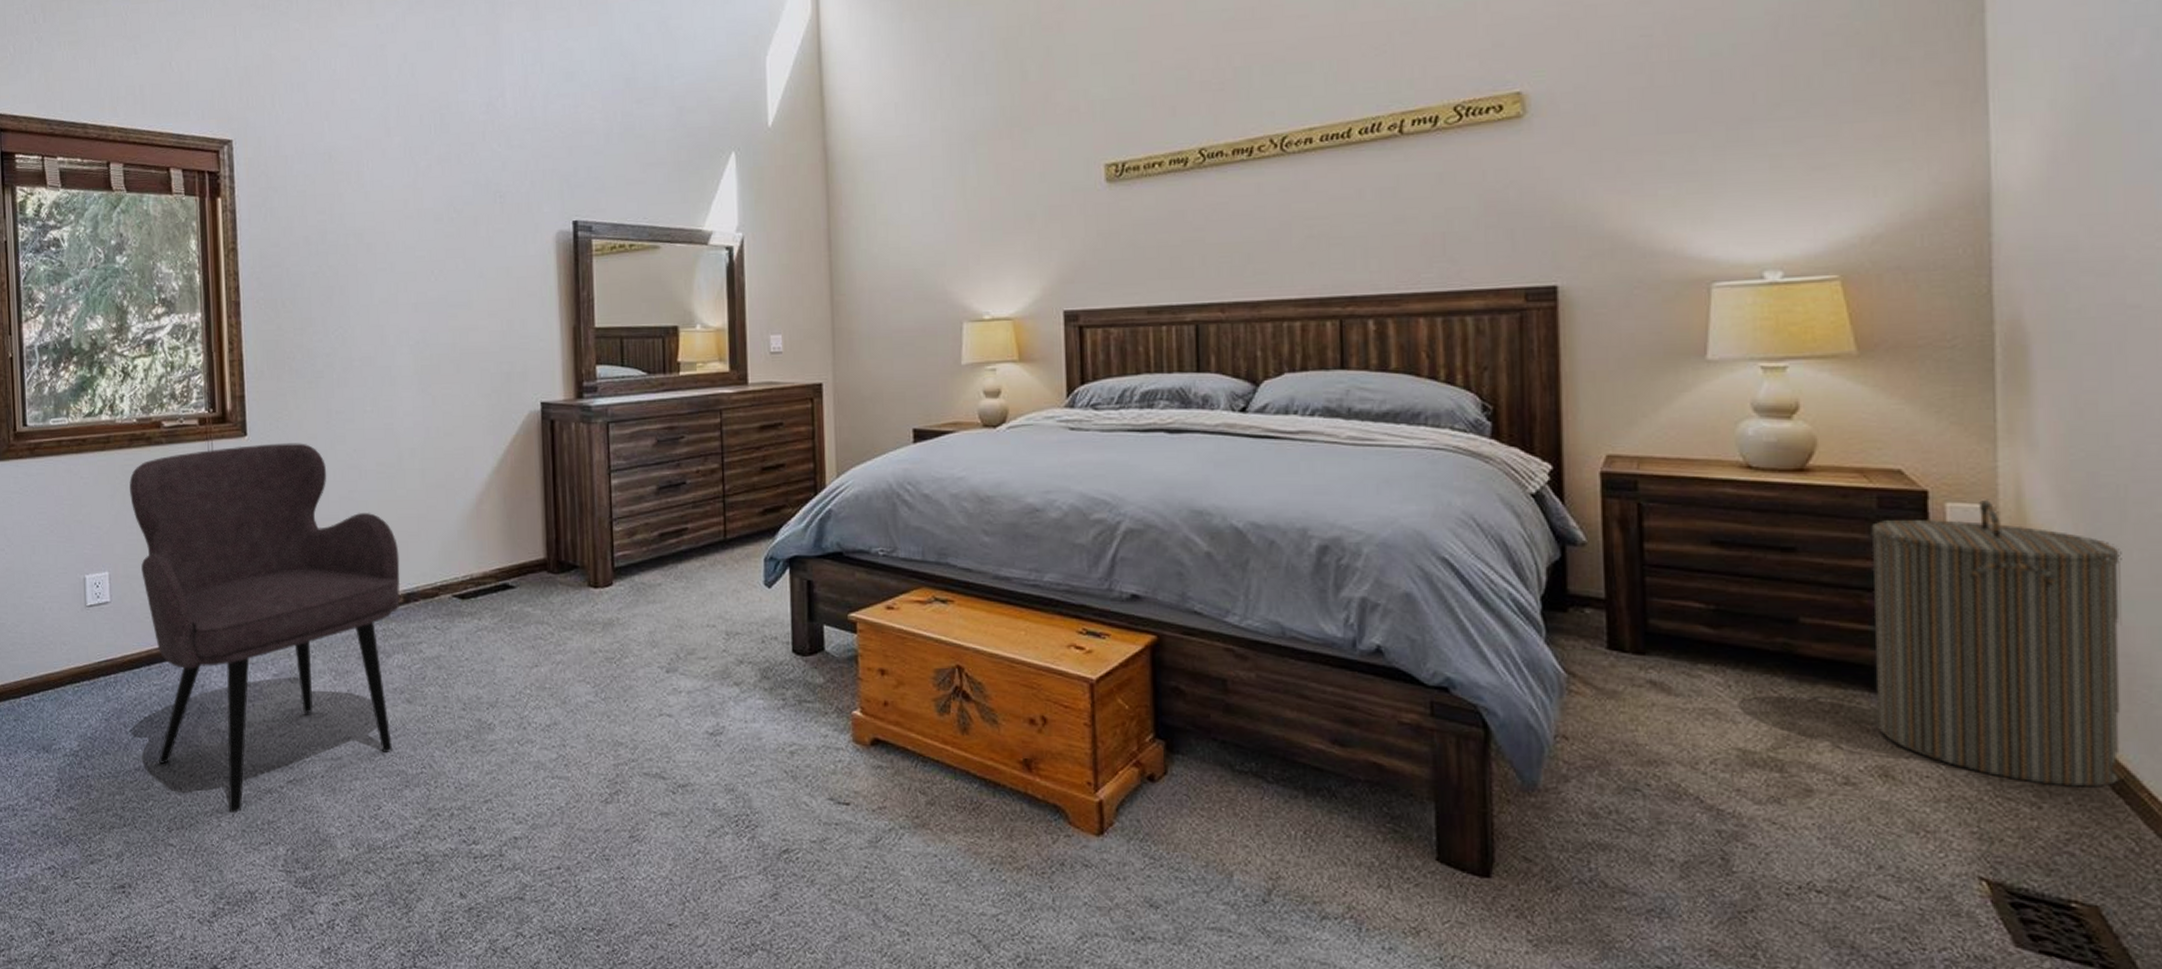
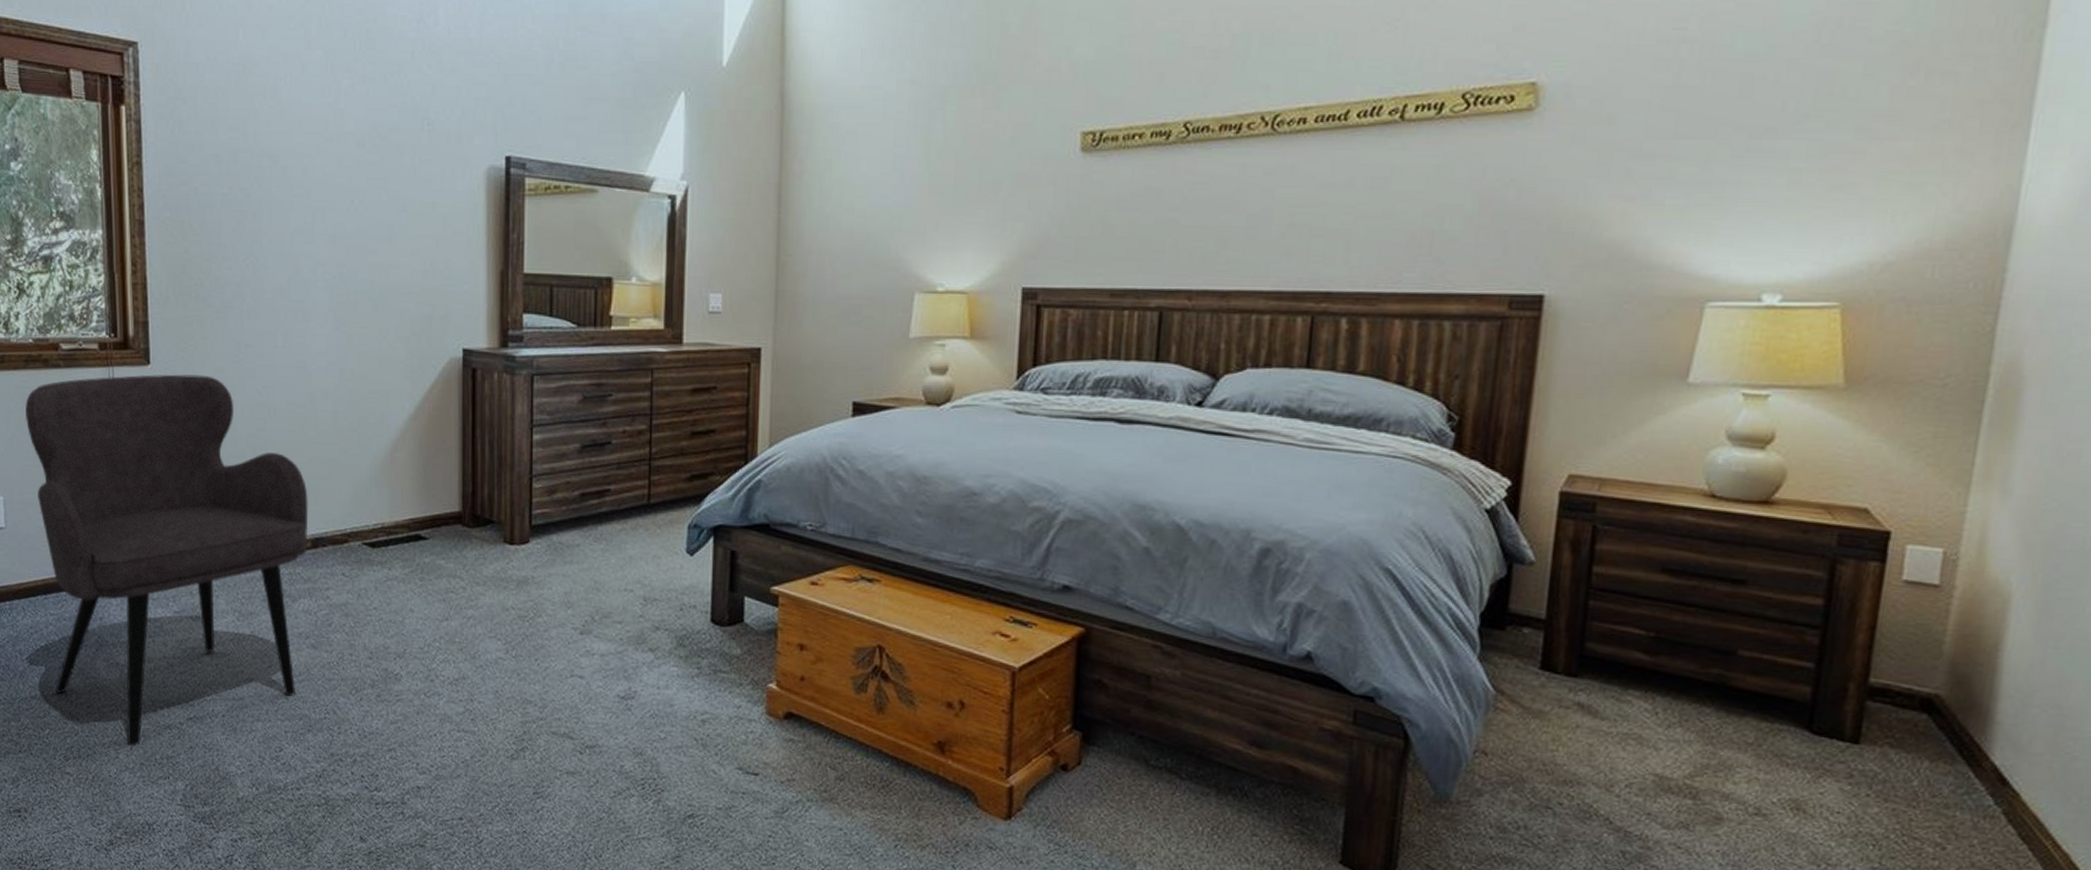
laundry hamper: present [1871,500,2122,788] -> none [1797,545,2075,833]

